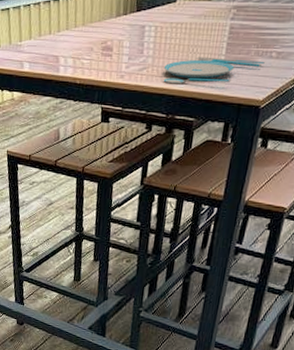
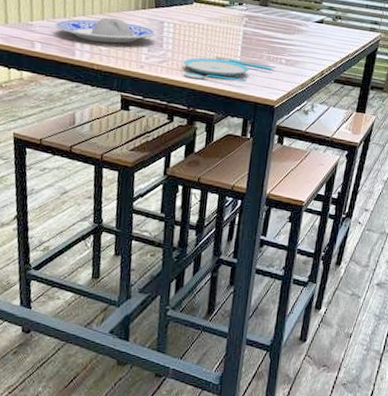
plate: none [41,28,137,55] -> present [55,17,156,44]

